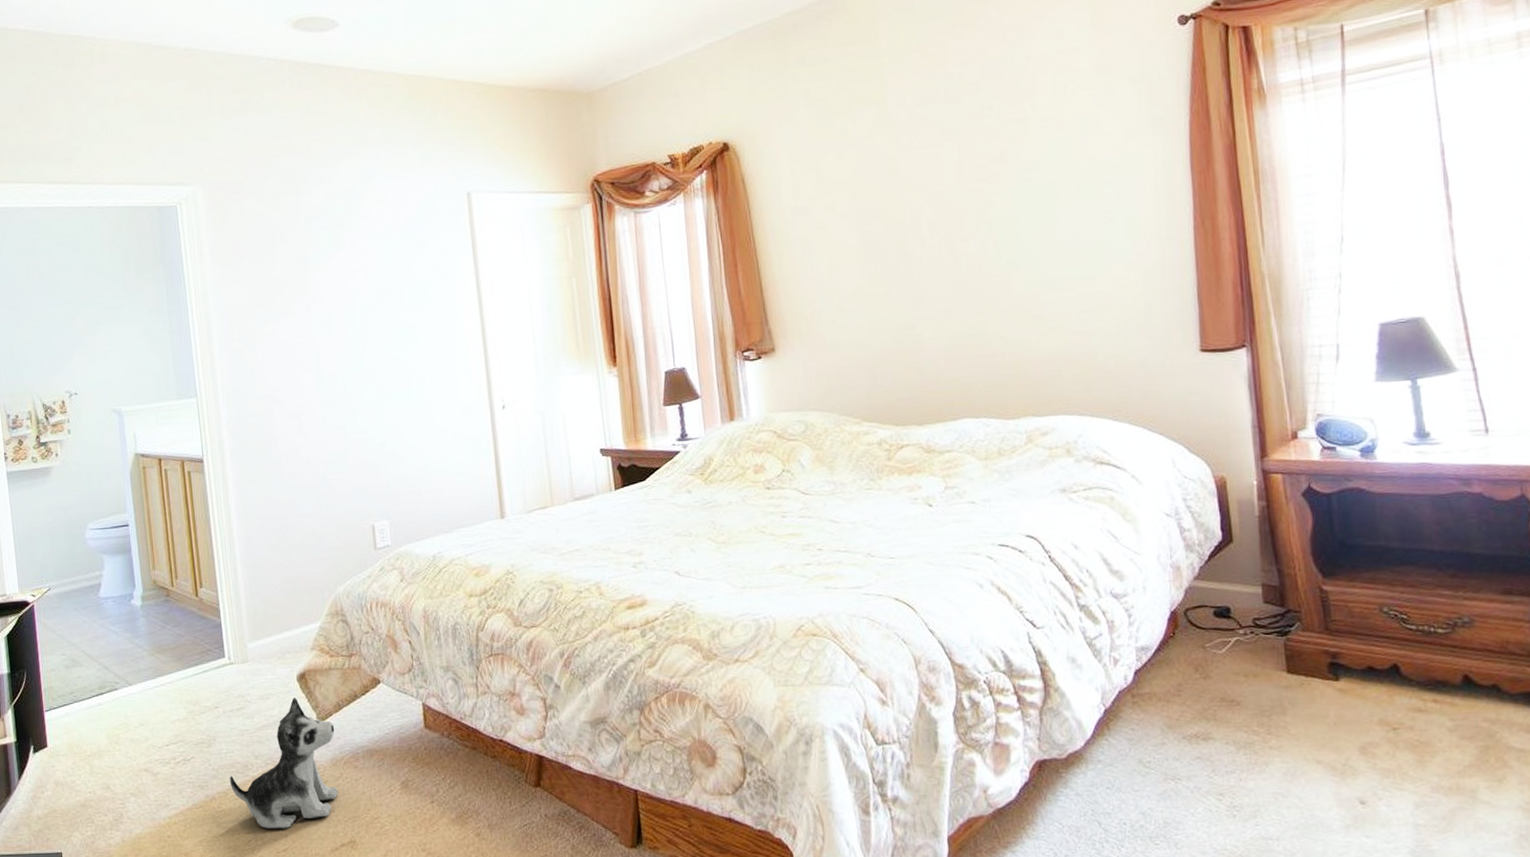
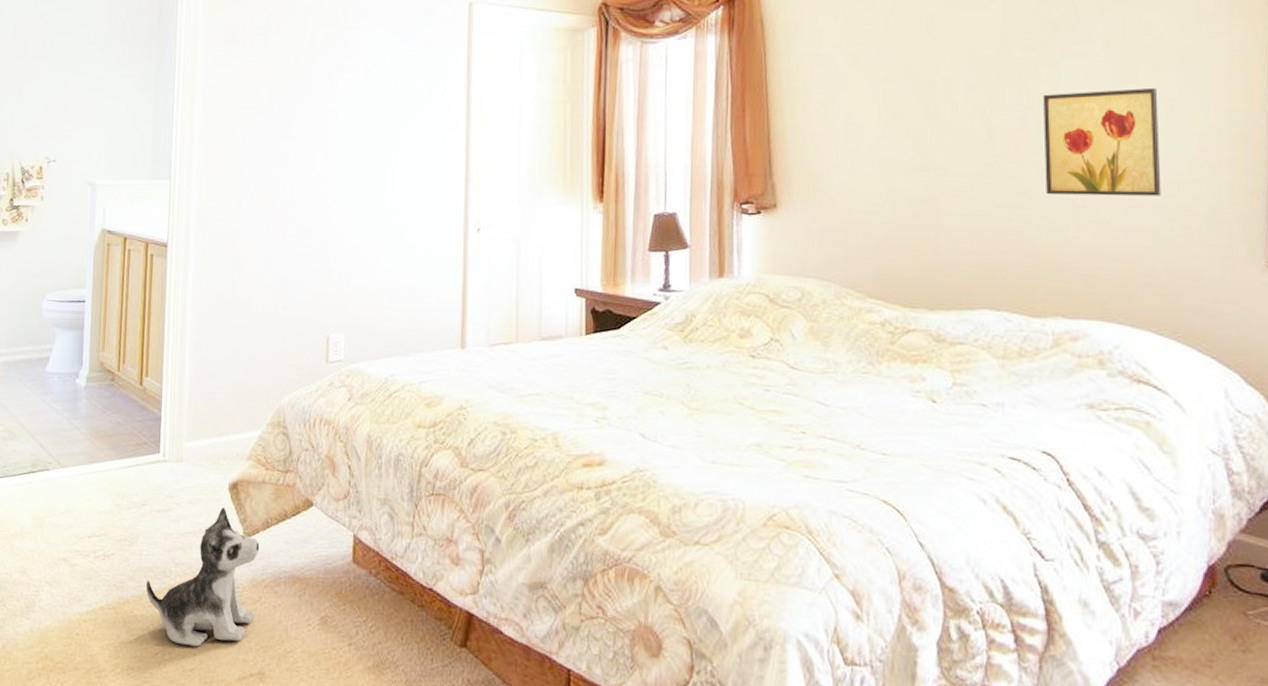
wall art: none [998,203,1106,310] -> present [1042,87,1161,197]

